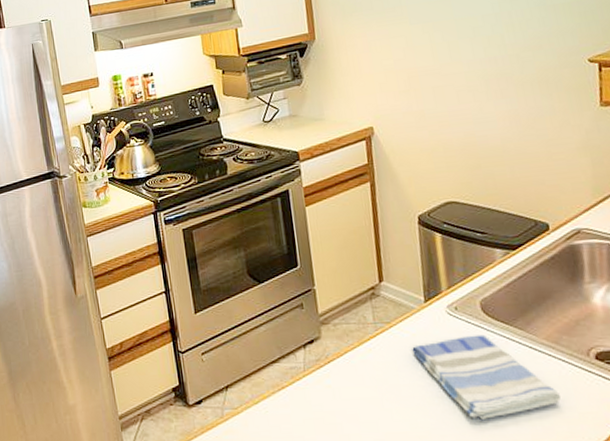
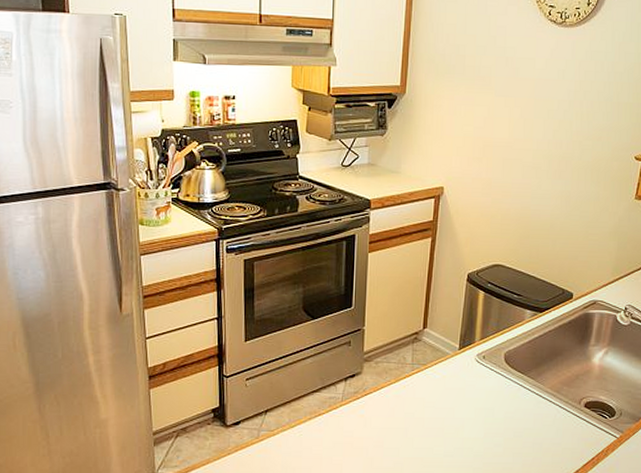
dish towel: present [412,334,561,419] -> none [440,381,551,450]

